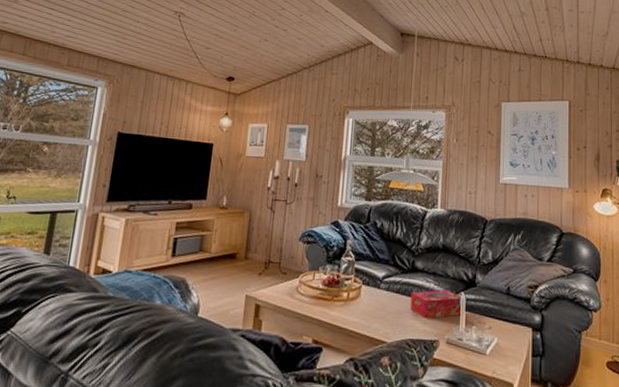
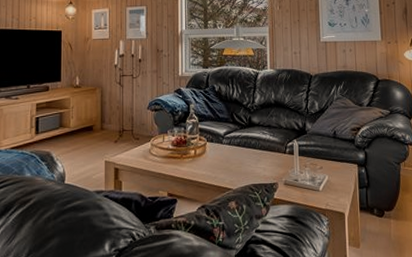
tissue box: present [410,290,463,319] -> none [250,139,297,166]

